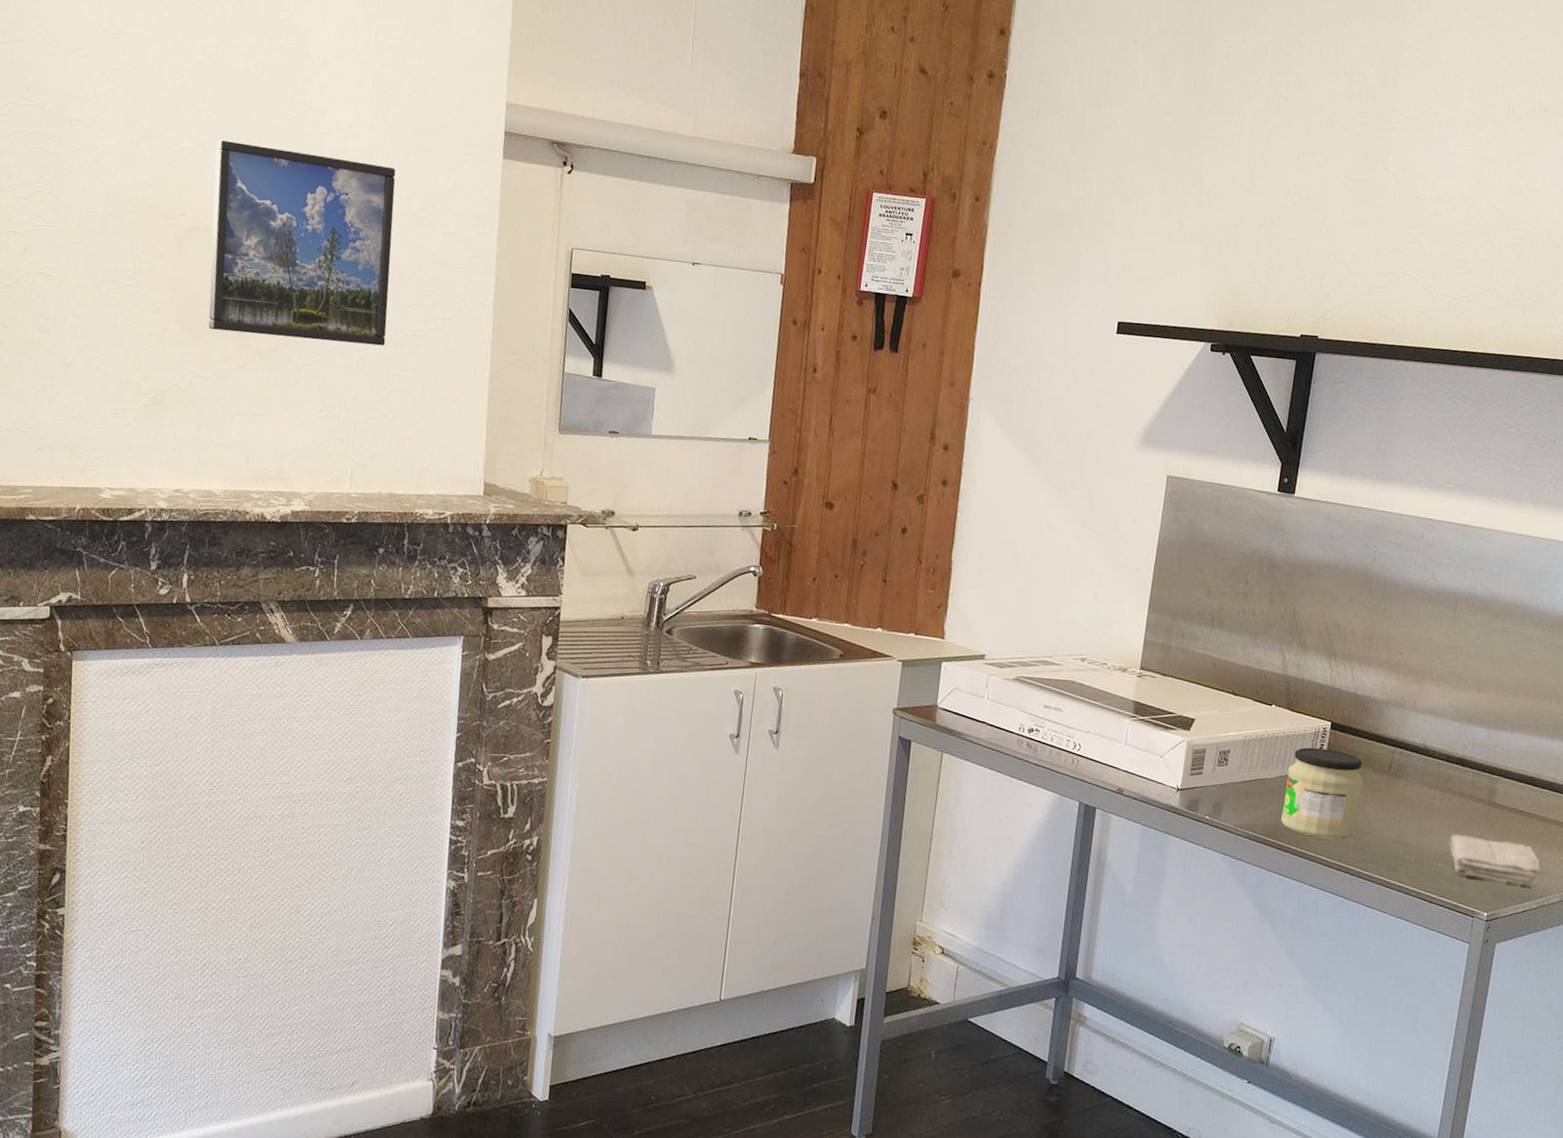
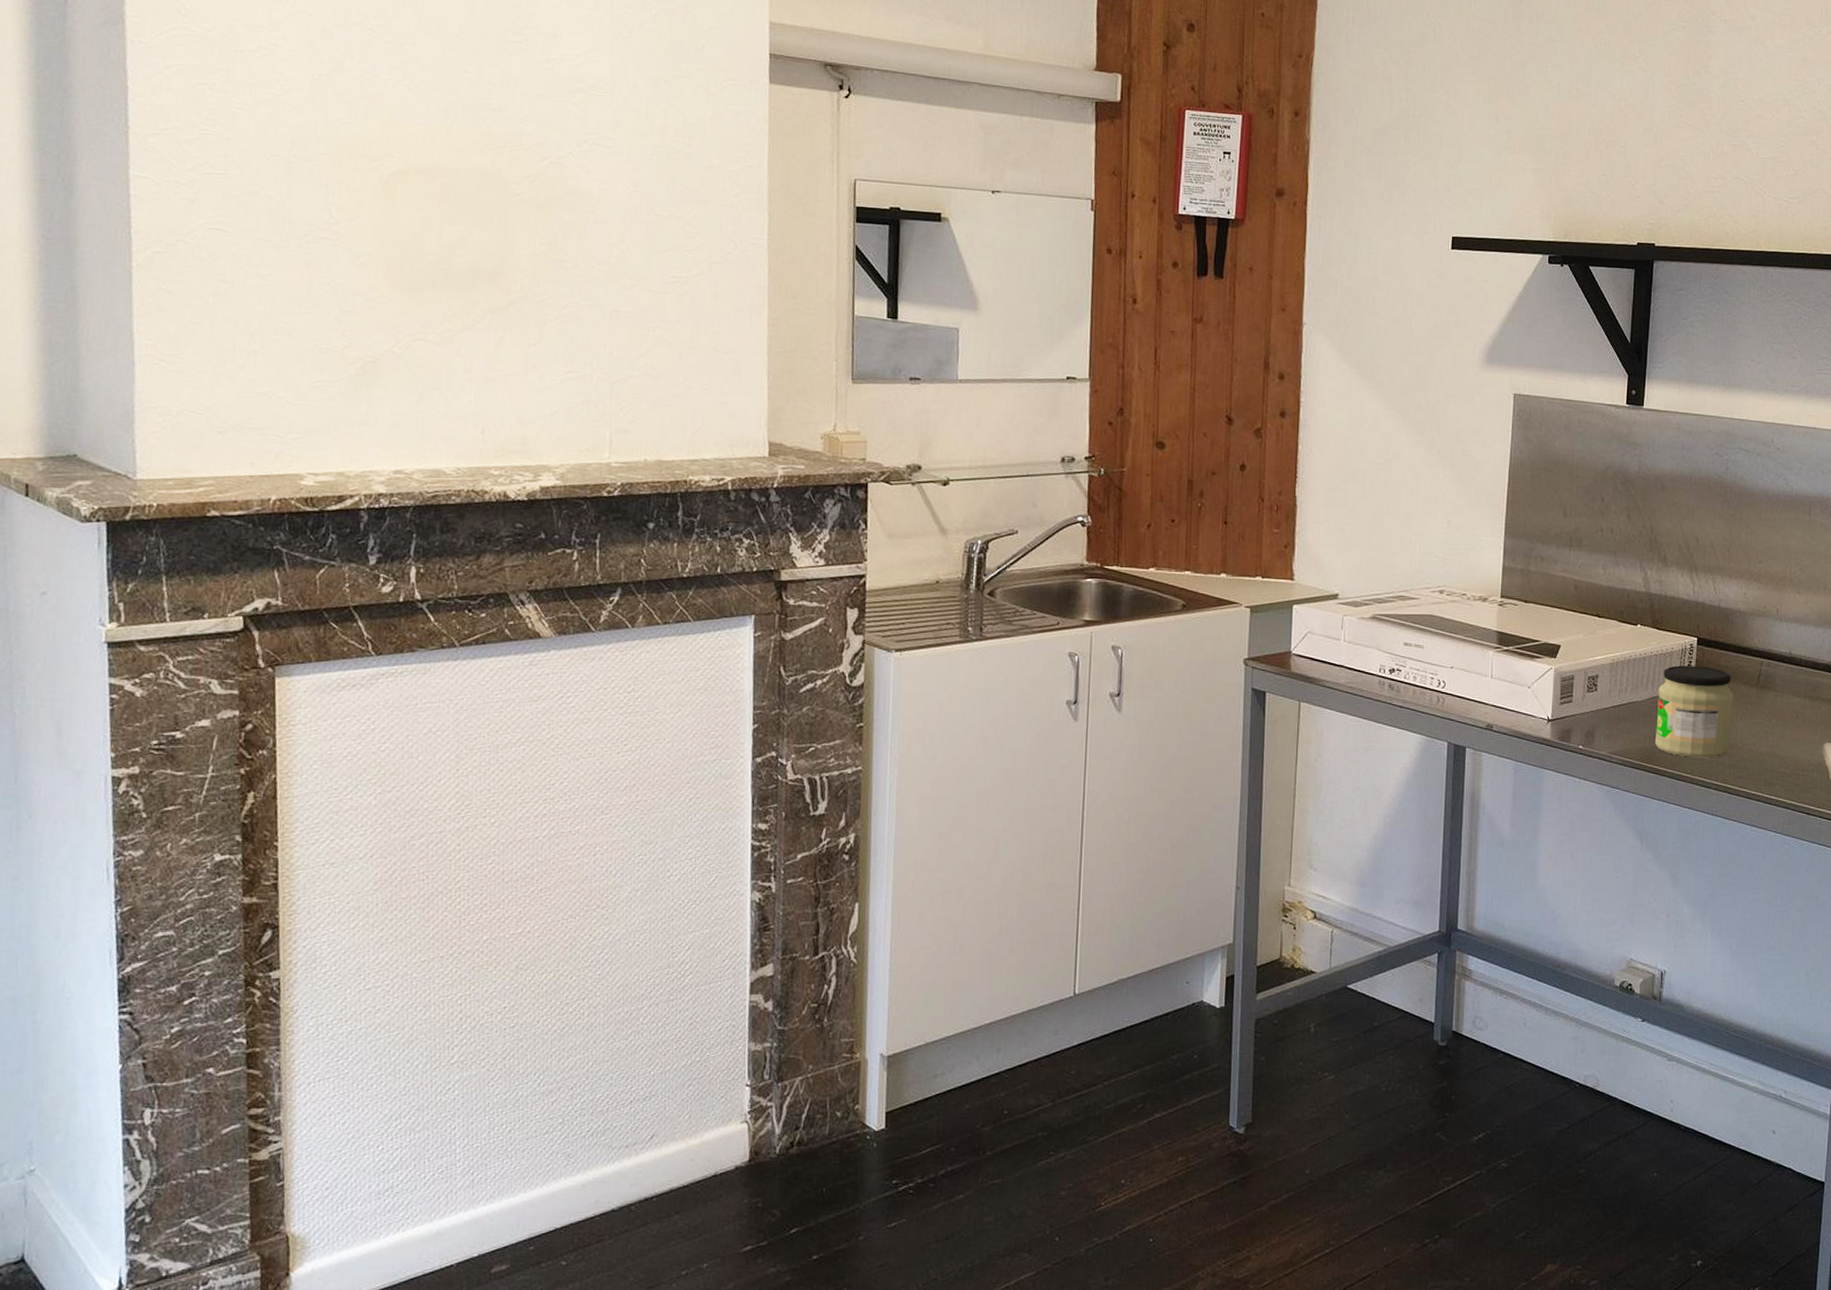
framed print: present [208,139,396,346] -> none [425,69,645,296]

